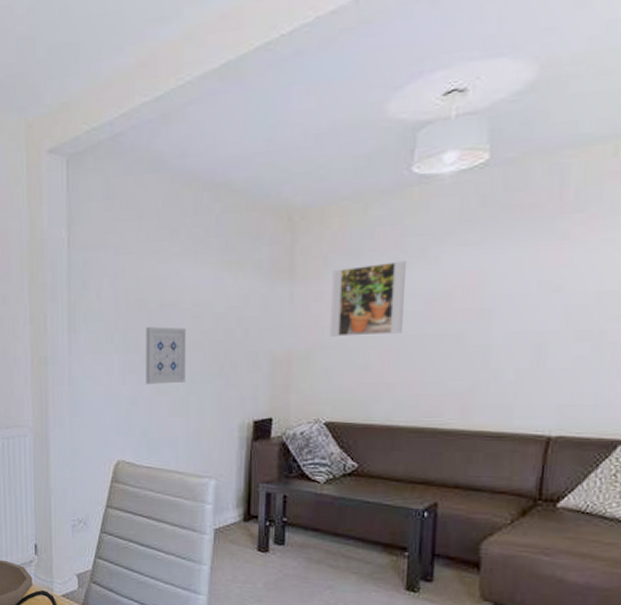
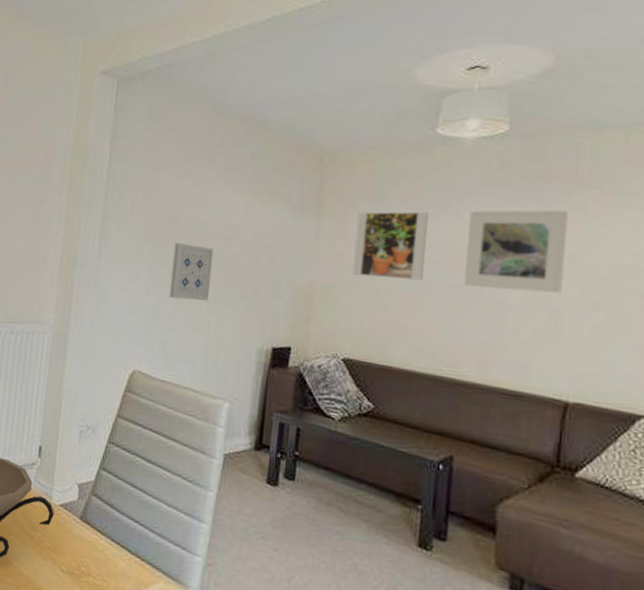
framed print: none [445,240,552,334] -> present [464,209,568,294]

